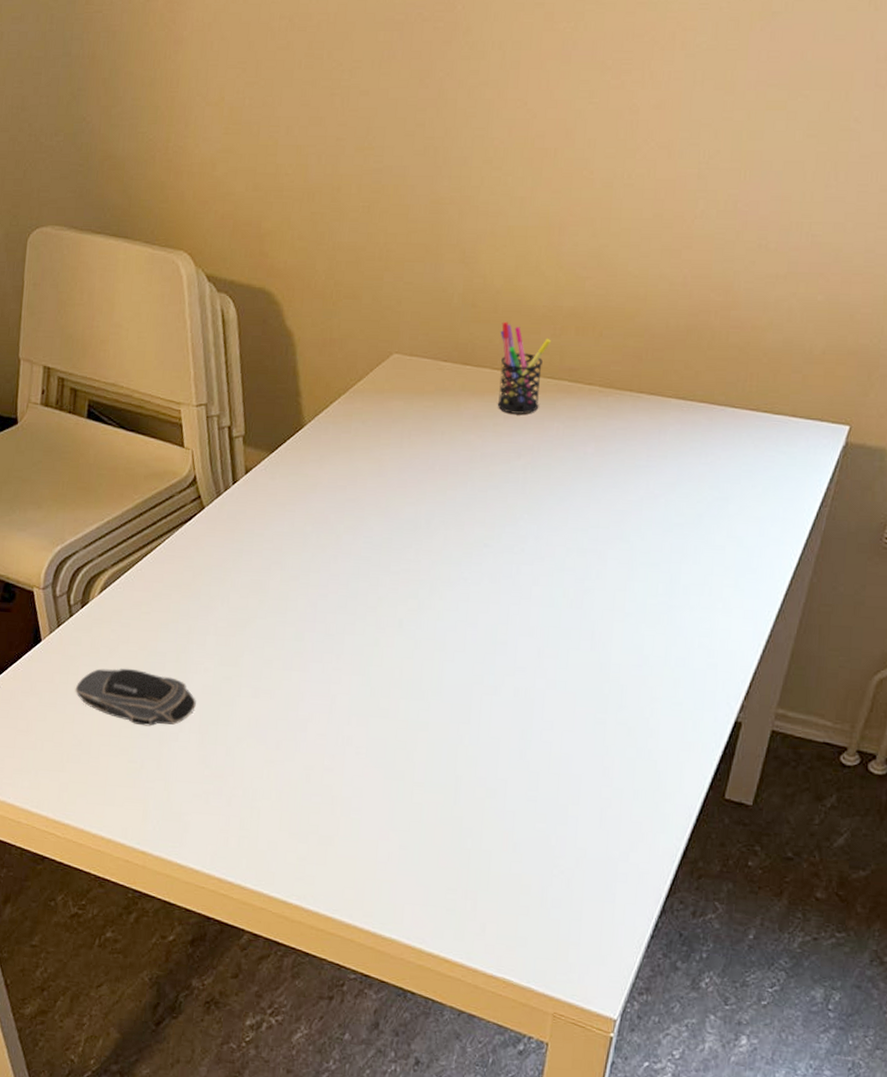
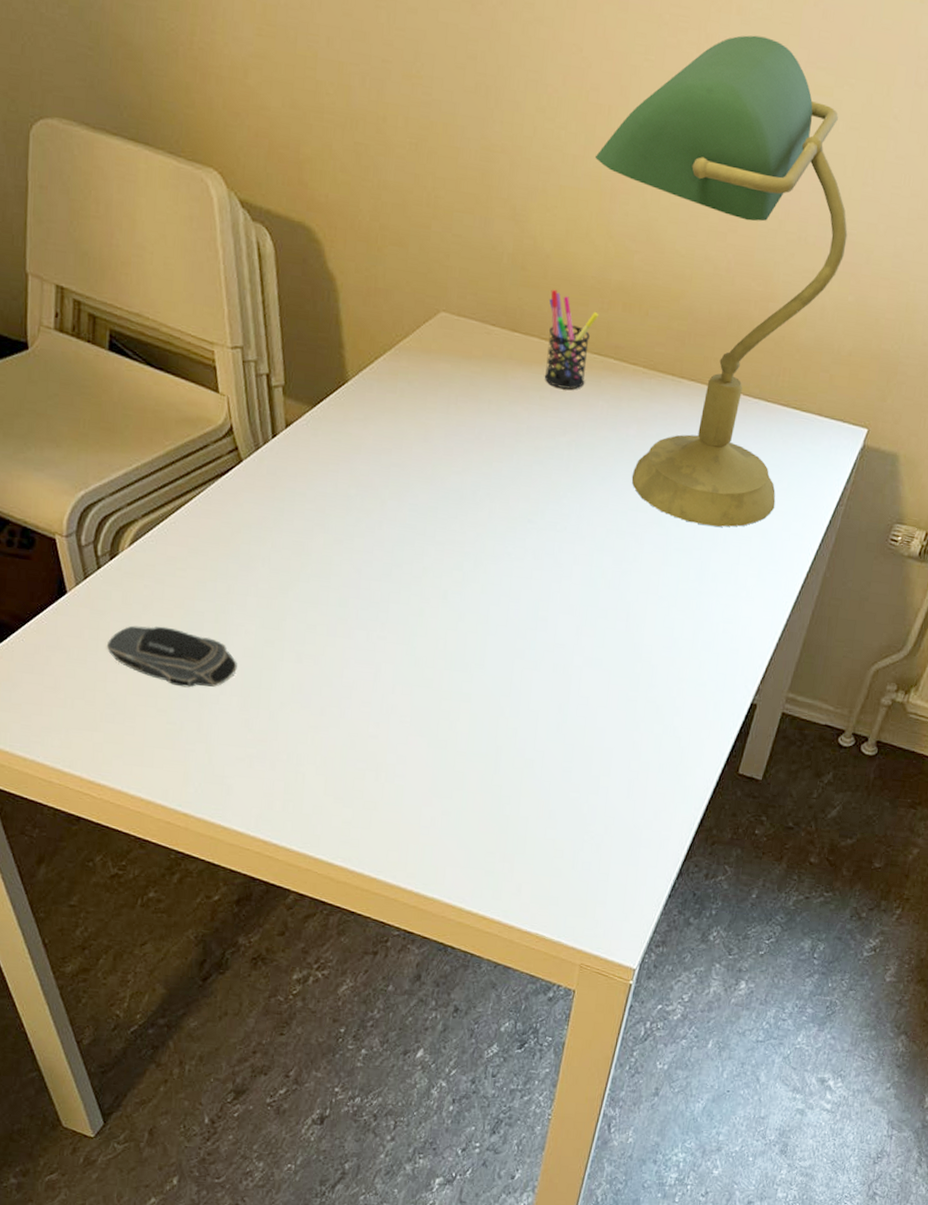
desk lamp: none [542,65,812,538] -> present [594,35,848,527]

